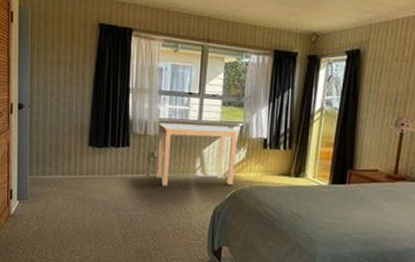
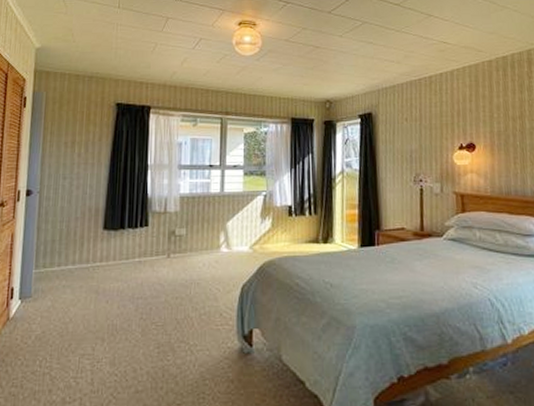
desk: present [156,122,238,186] -> none [178,196,262,267]

